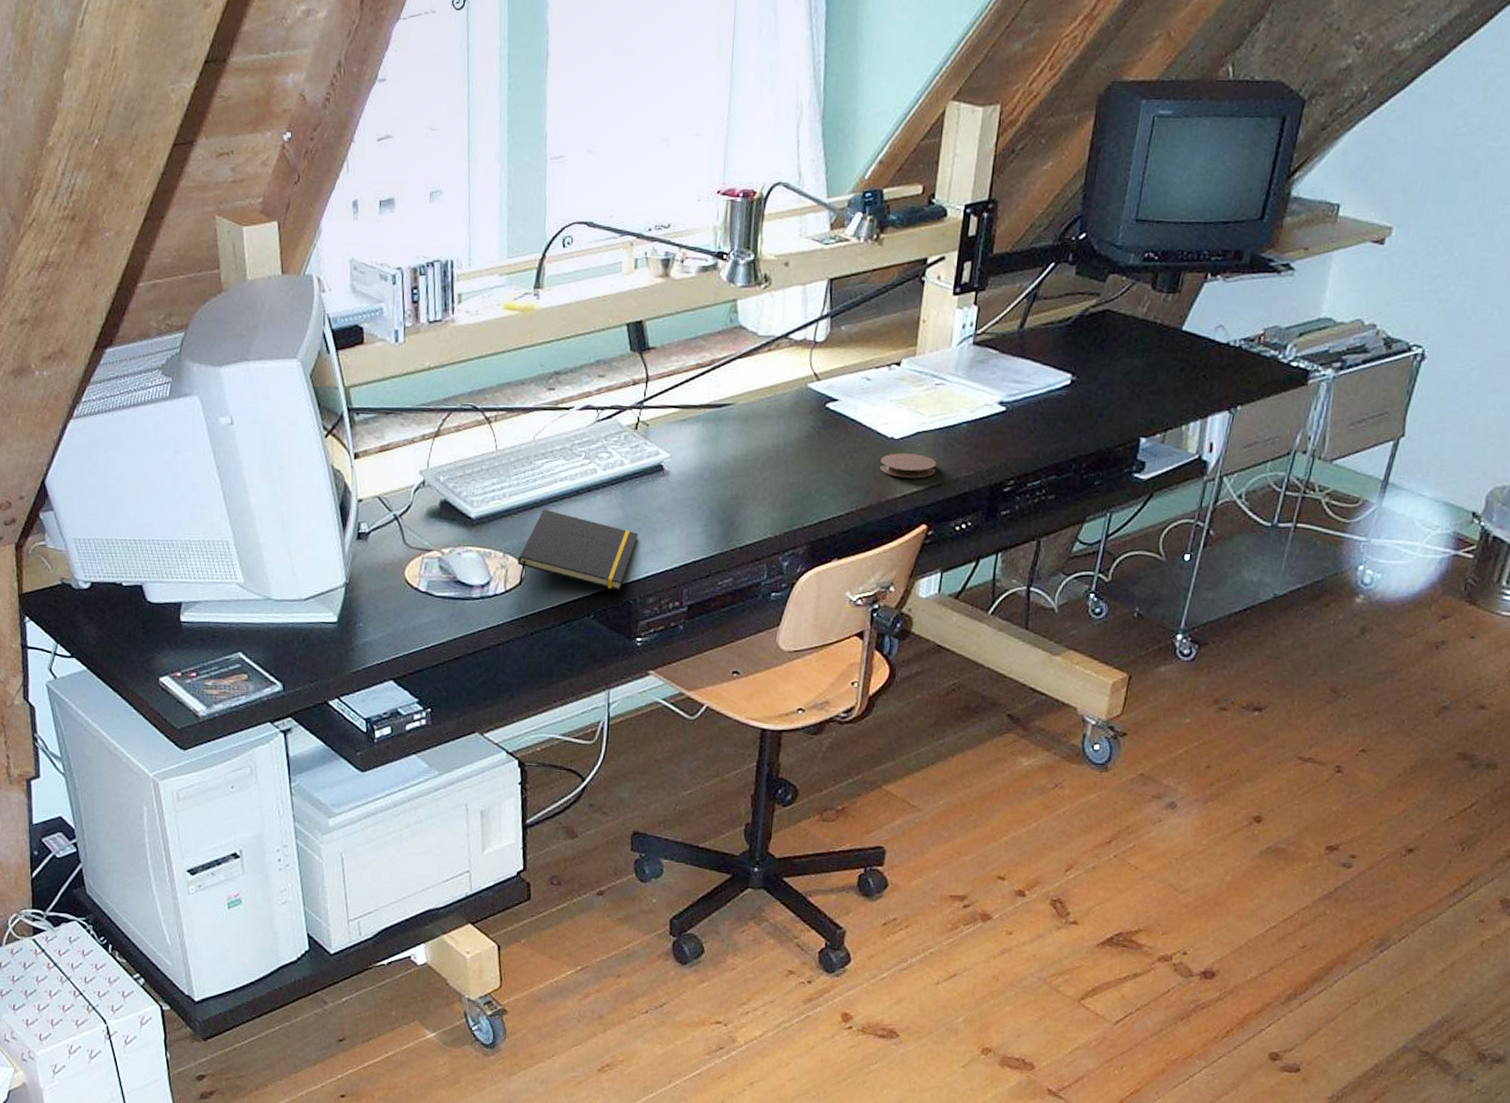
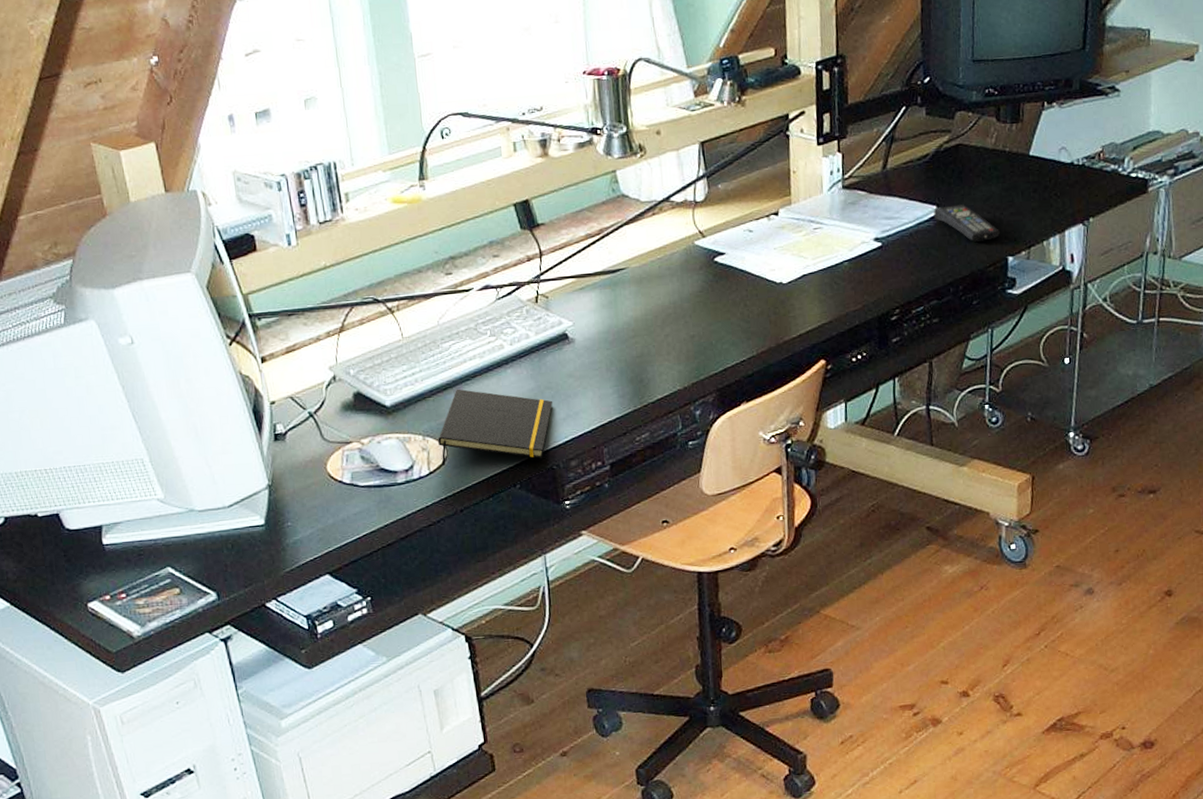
coaster: present [880,453,937,479] -> none [773,295,826,319]
remote control: none [1066,375,1136,418] -> present [933,204,1000,242]

